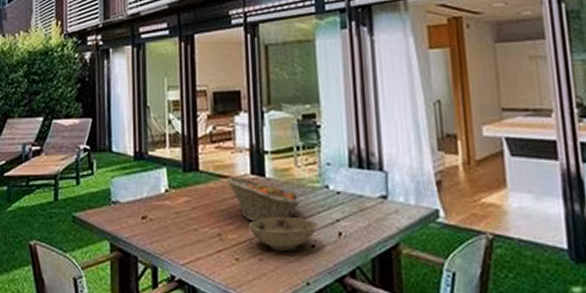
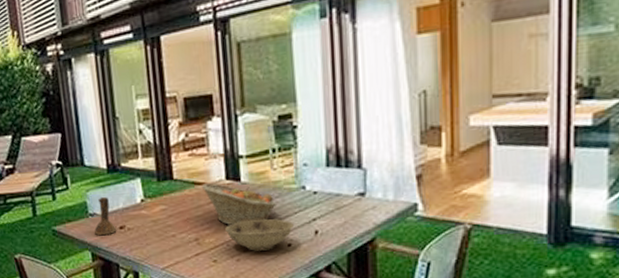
pitcher: none [116,184,139,225] -> present [94,196,117,236]

